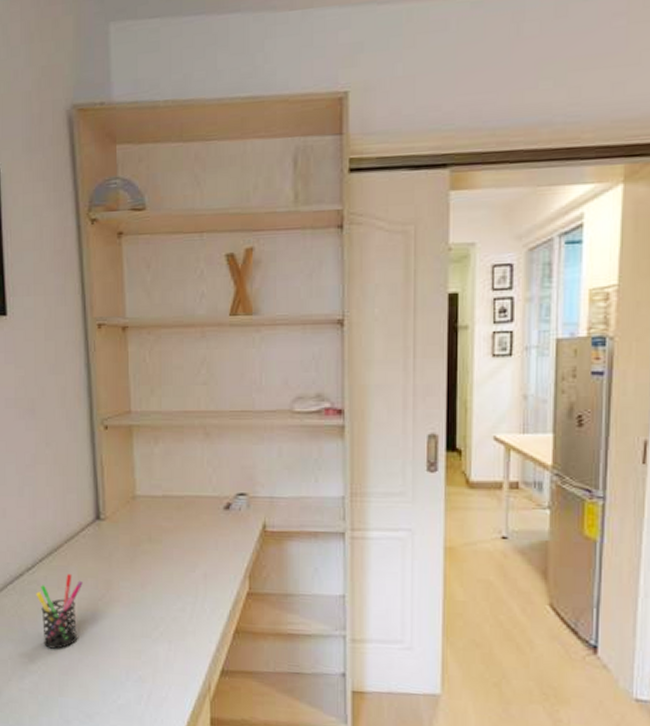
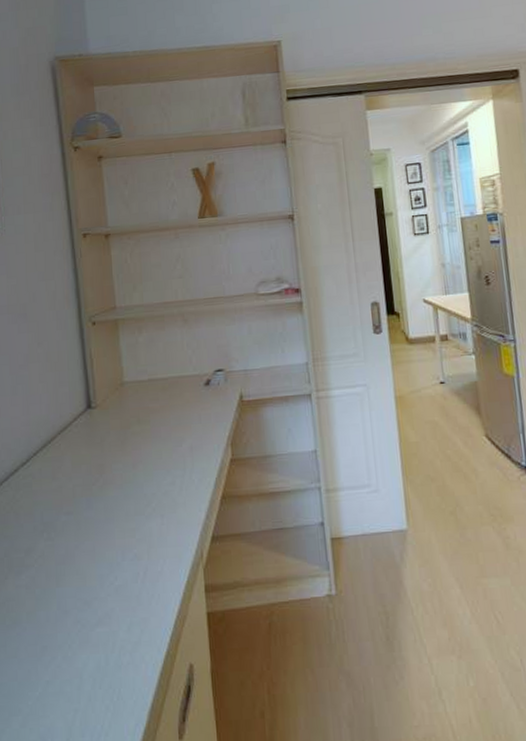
pen holder: present [36,574,83,649] -> none [31,463,77,540]

